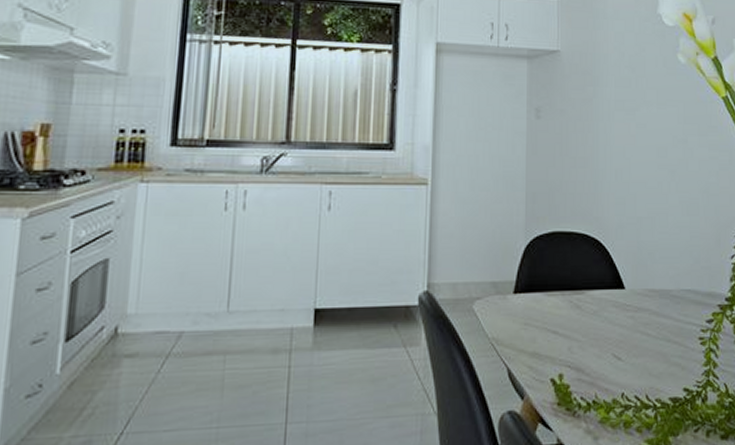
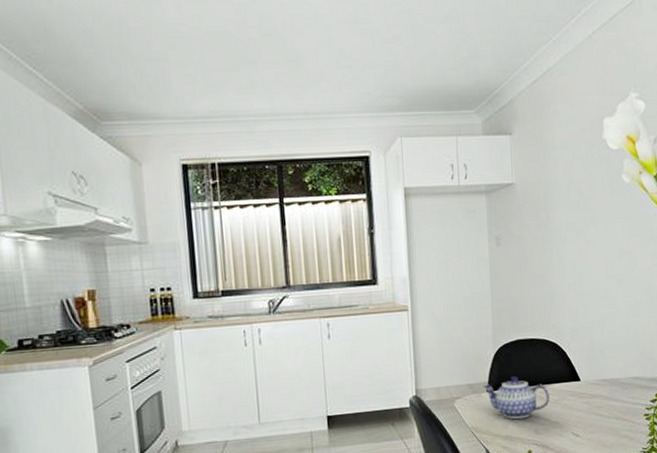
teapot: none [508,277,588,332] -> present [482,376,550,420]

